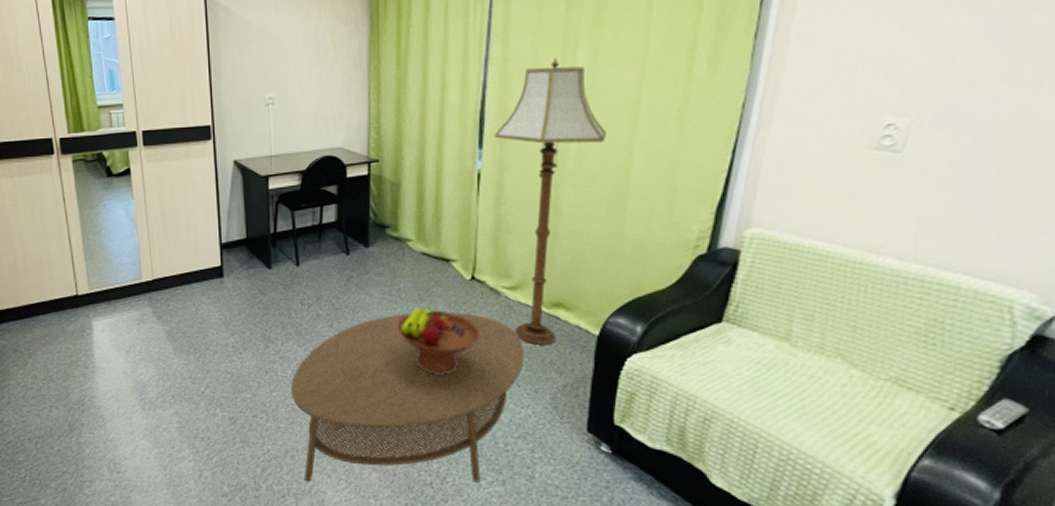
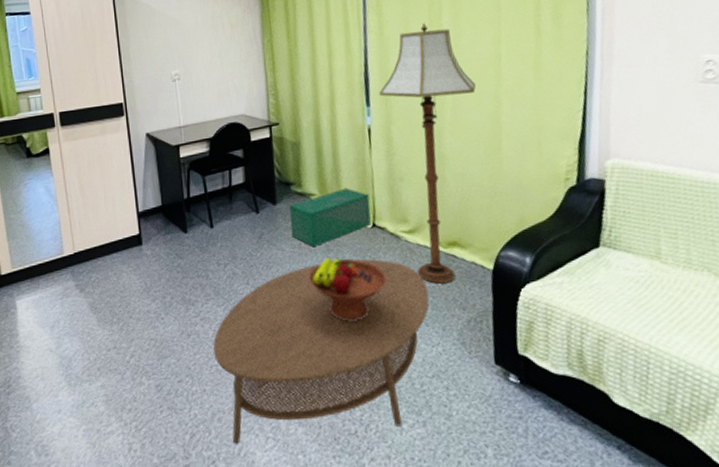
storage bin: none [382,235,471,294] -> present [289,187,371,246]

